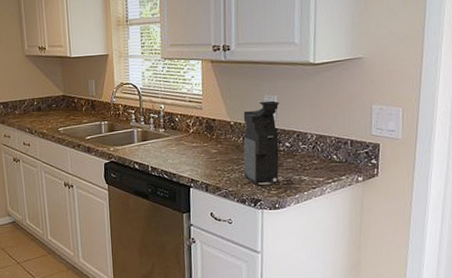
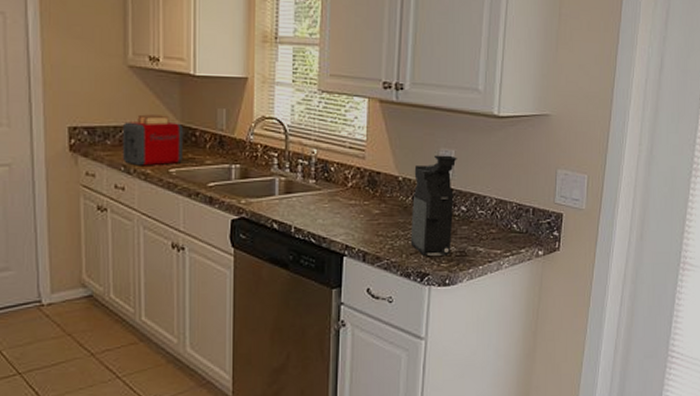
toaster: none [25,89,67,128] -> present [122,114,183,166]

